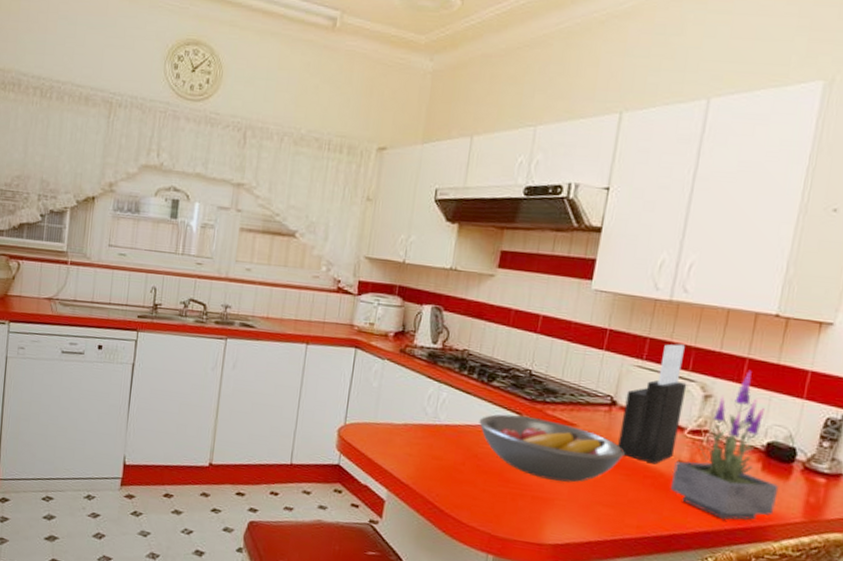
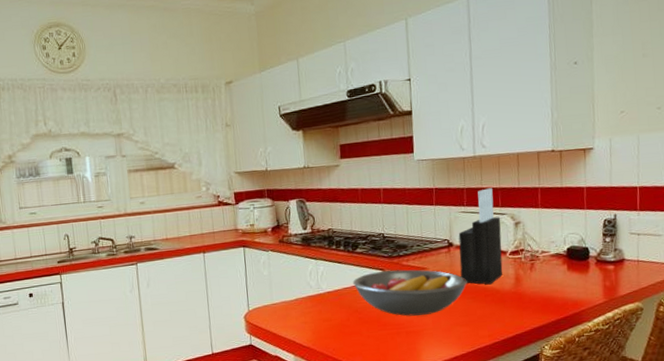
potted plant: present [671,370,779,520] -> none [505,196,583,314]

